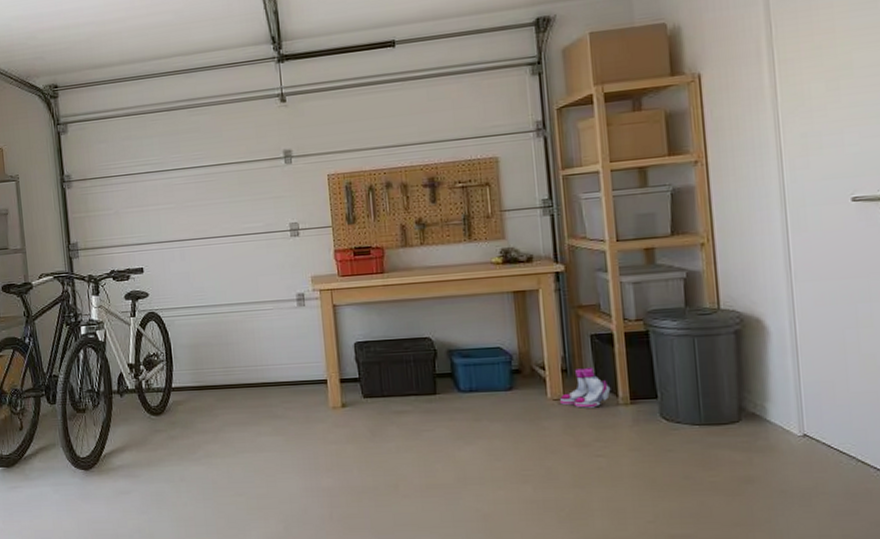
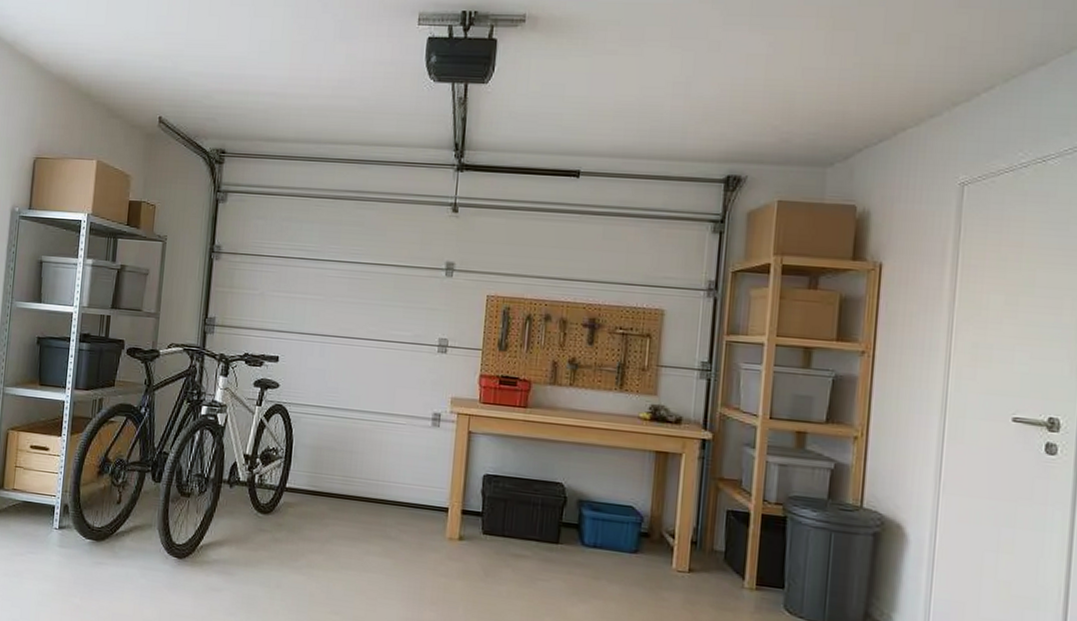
boots: present [560,367,611,408] -> none [684,543,738,587]

